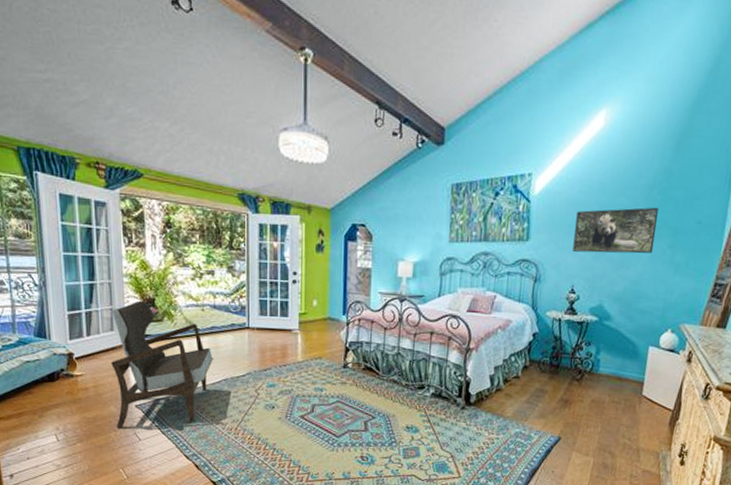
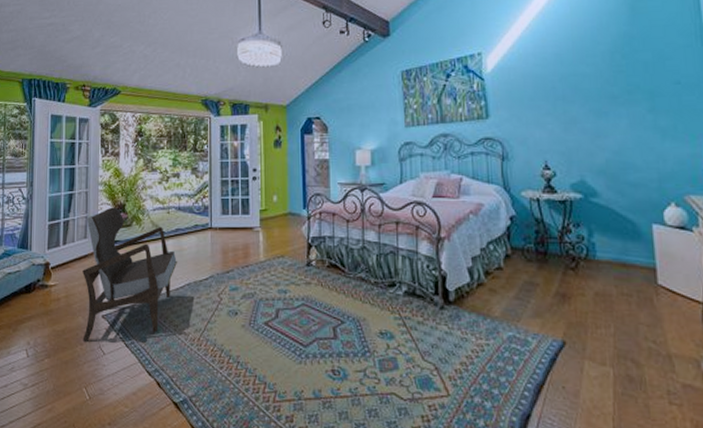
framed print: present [572,207,659,254] -> none [536,71,631,125]

